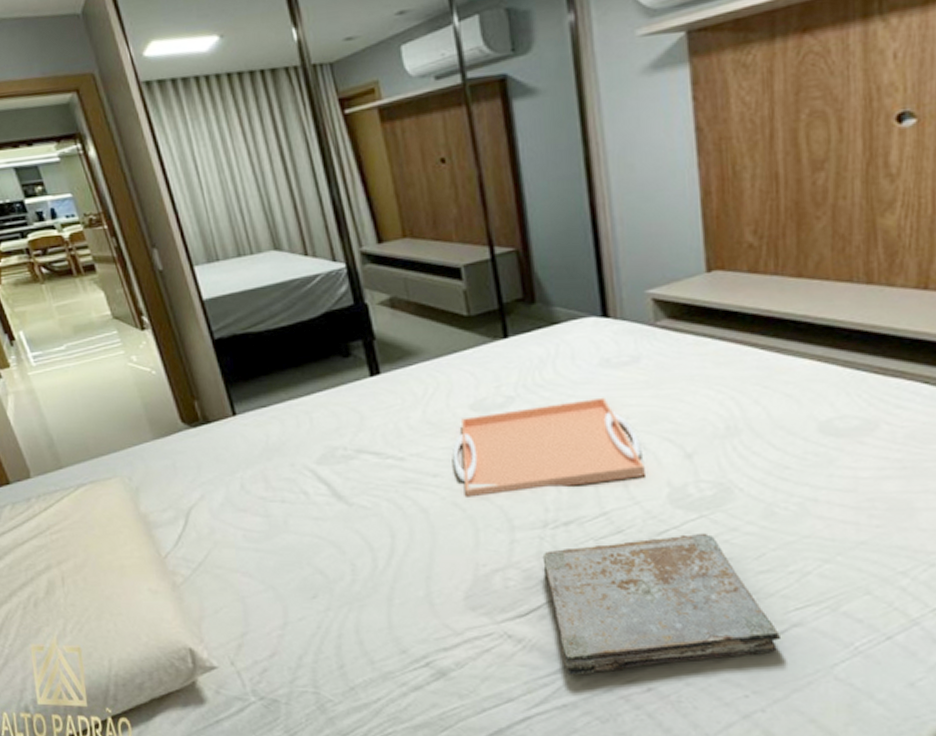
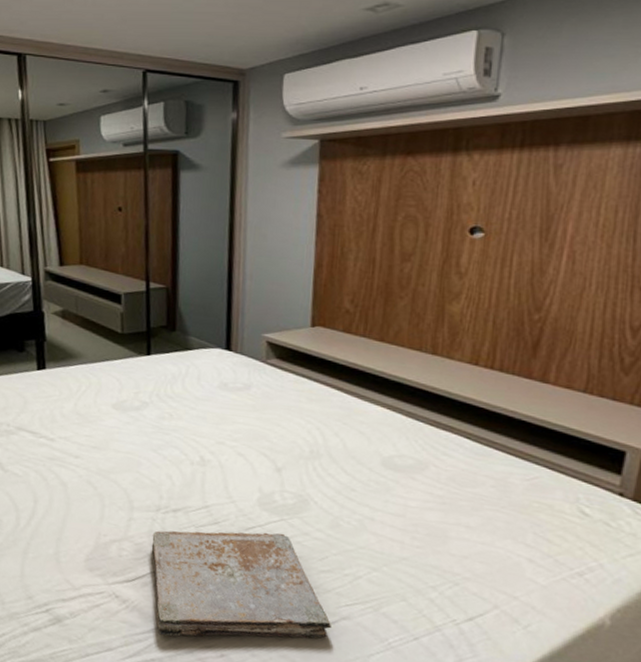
serving tray: present [452,397,647,497] -> none [92,413,244,482]

